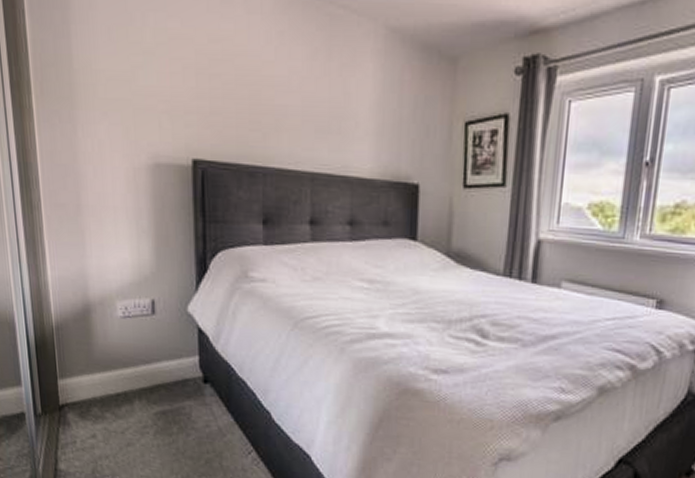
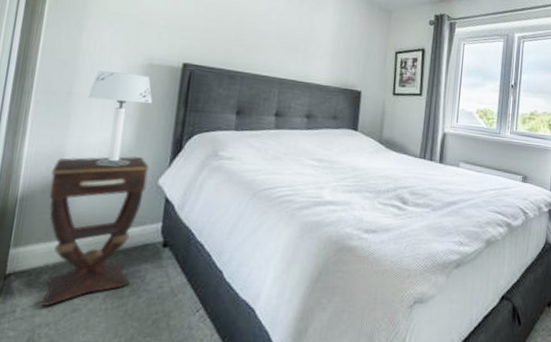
side table: none [78,278,177,439] -> present [39,156,150,306]
table lamp: none [97,176,167,291] -> present [87,70,153,166]

